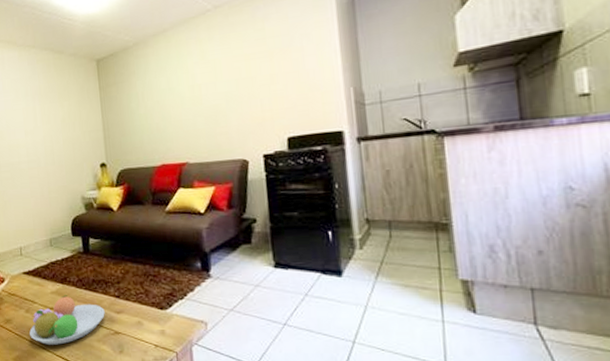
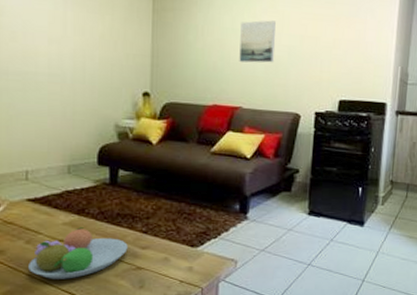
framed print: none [176,71,213,118] -> present [239,20,276,63]

